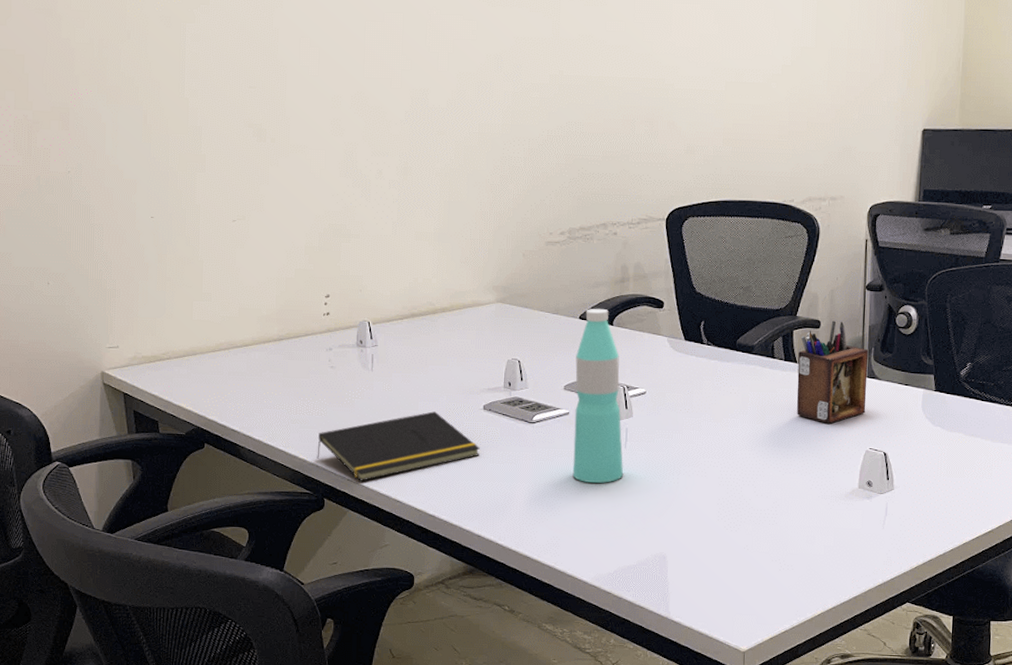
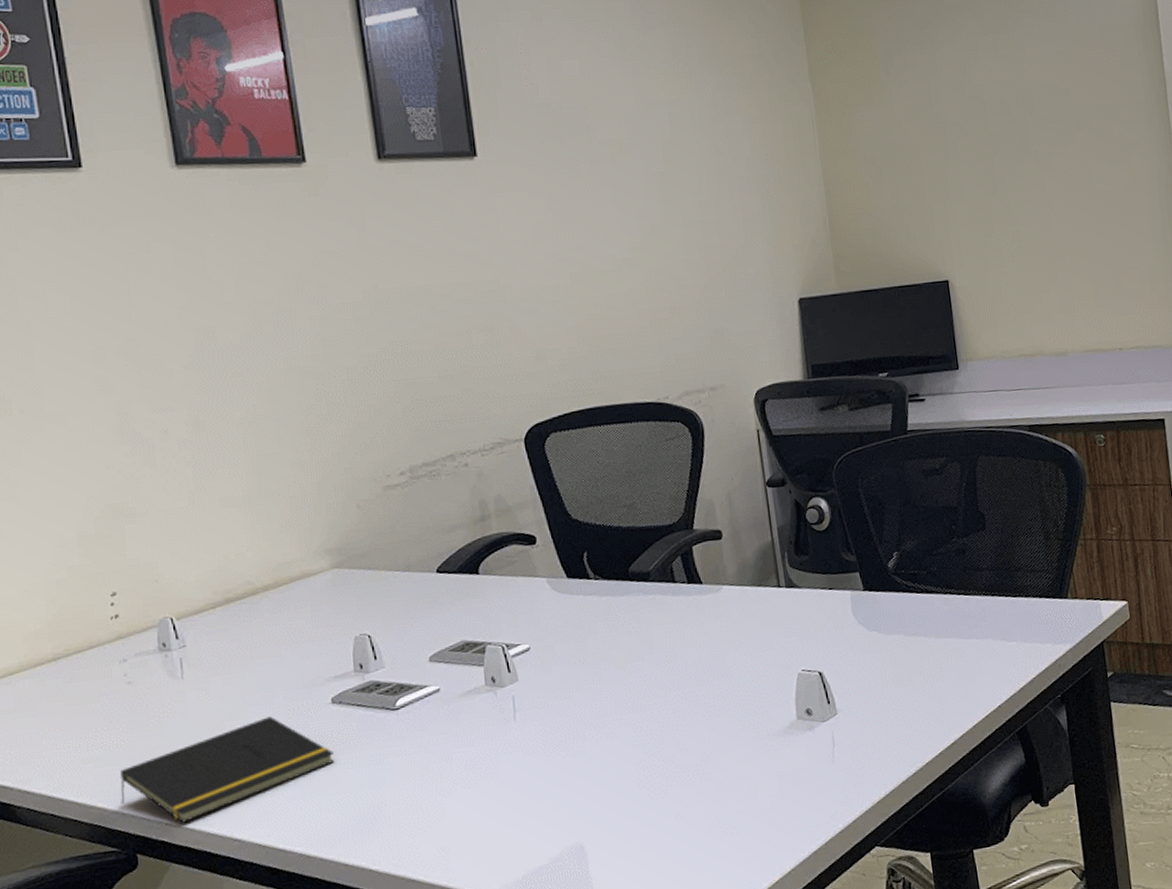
water bottle: present [572,308,624,483] -> none [438,555,518,772]
desk organizer: present [796,321,869,424] -> none [702,527,790,650]

